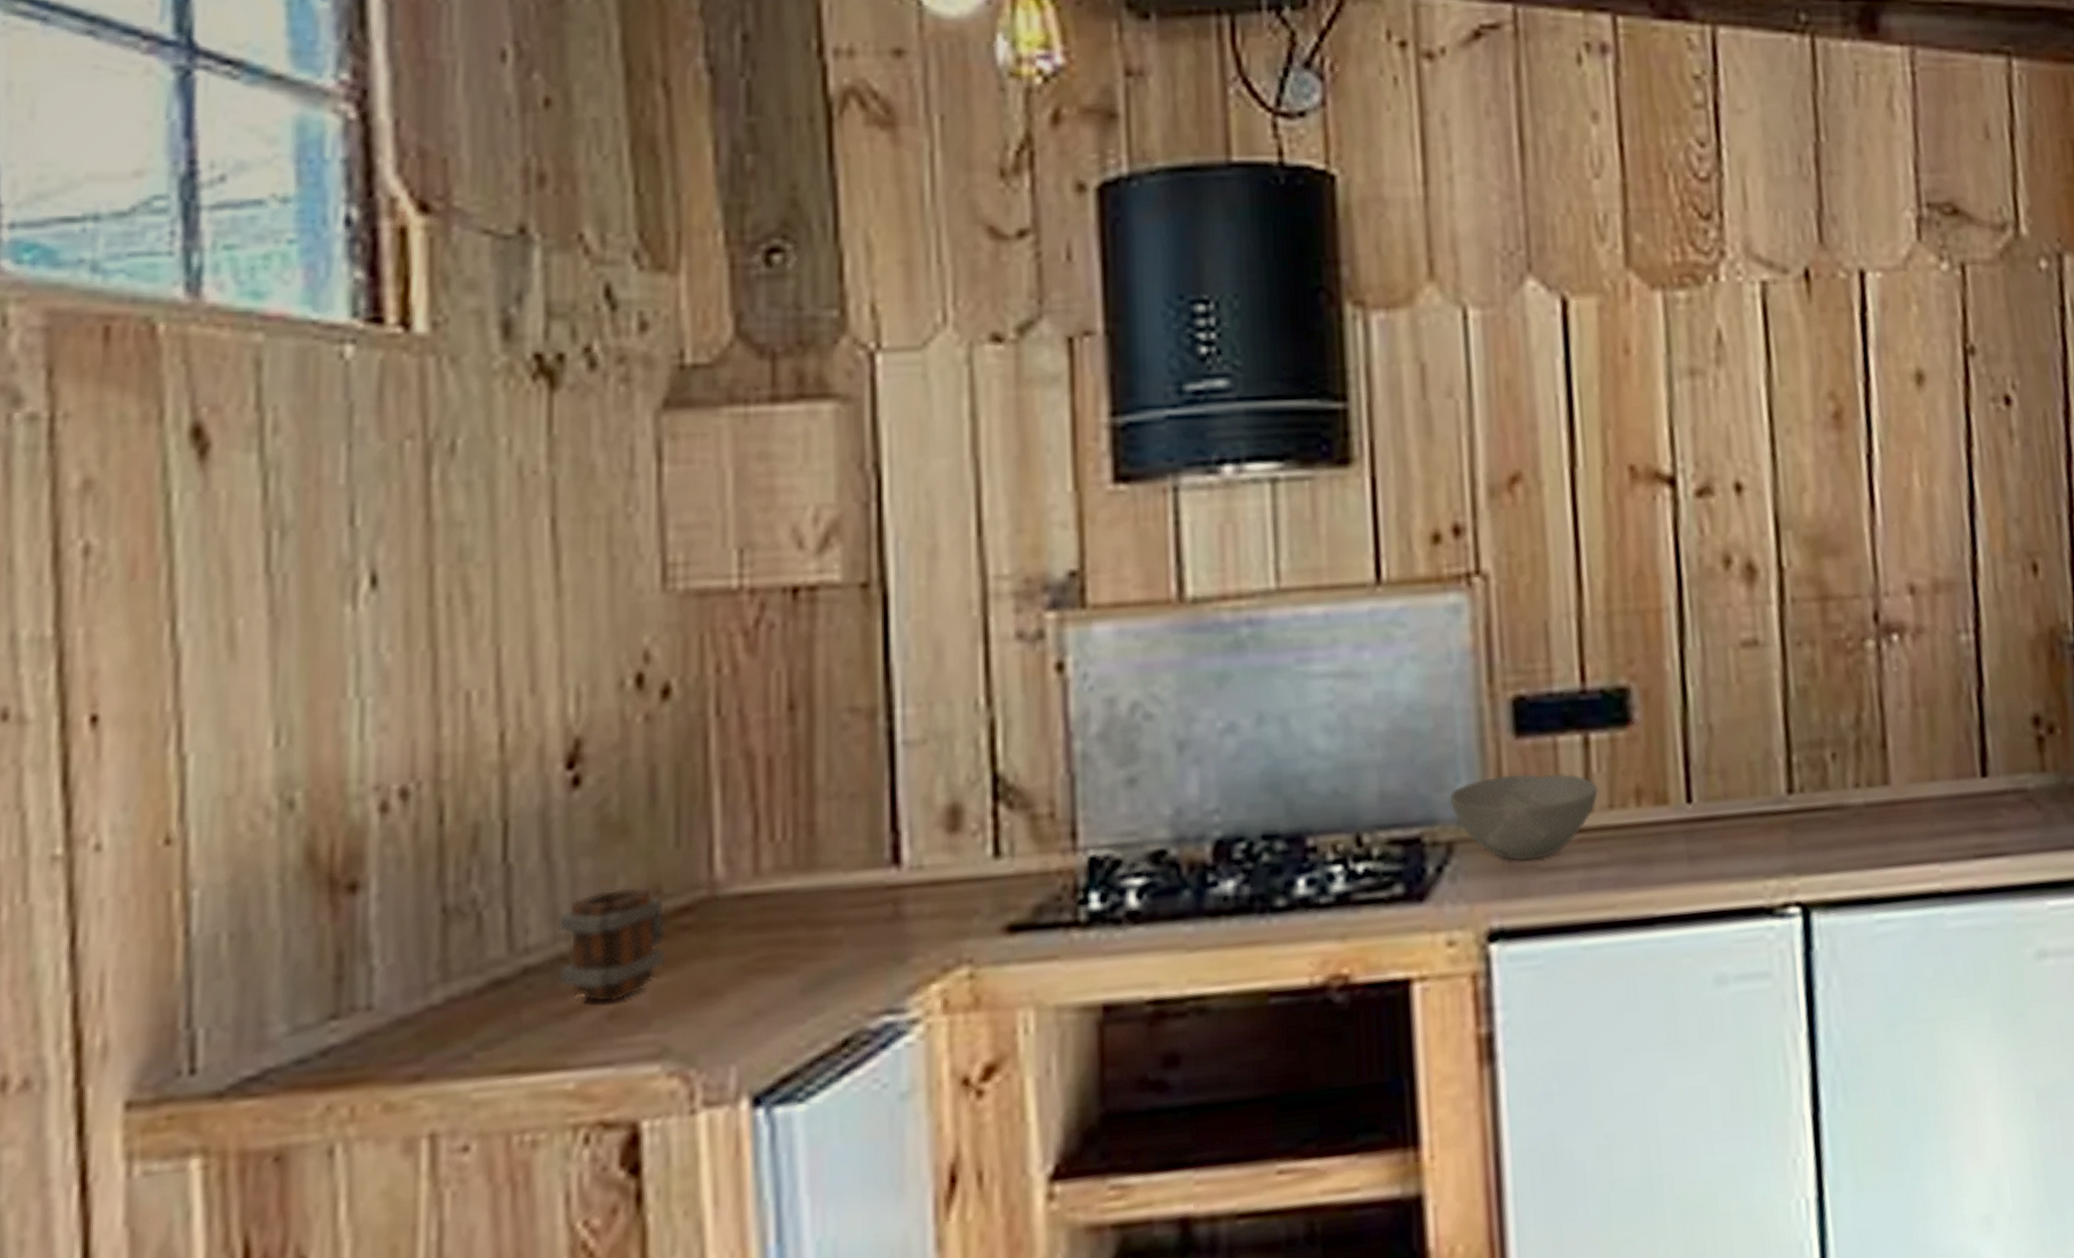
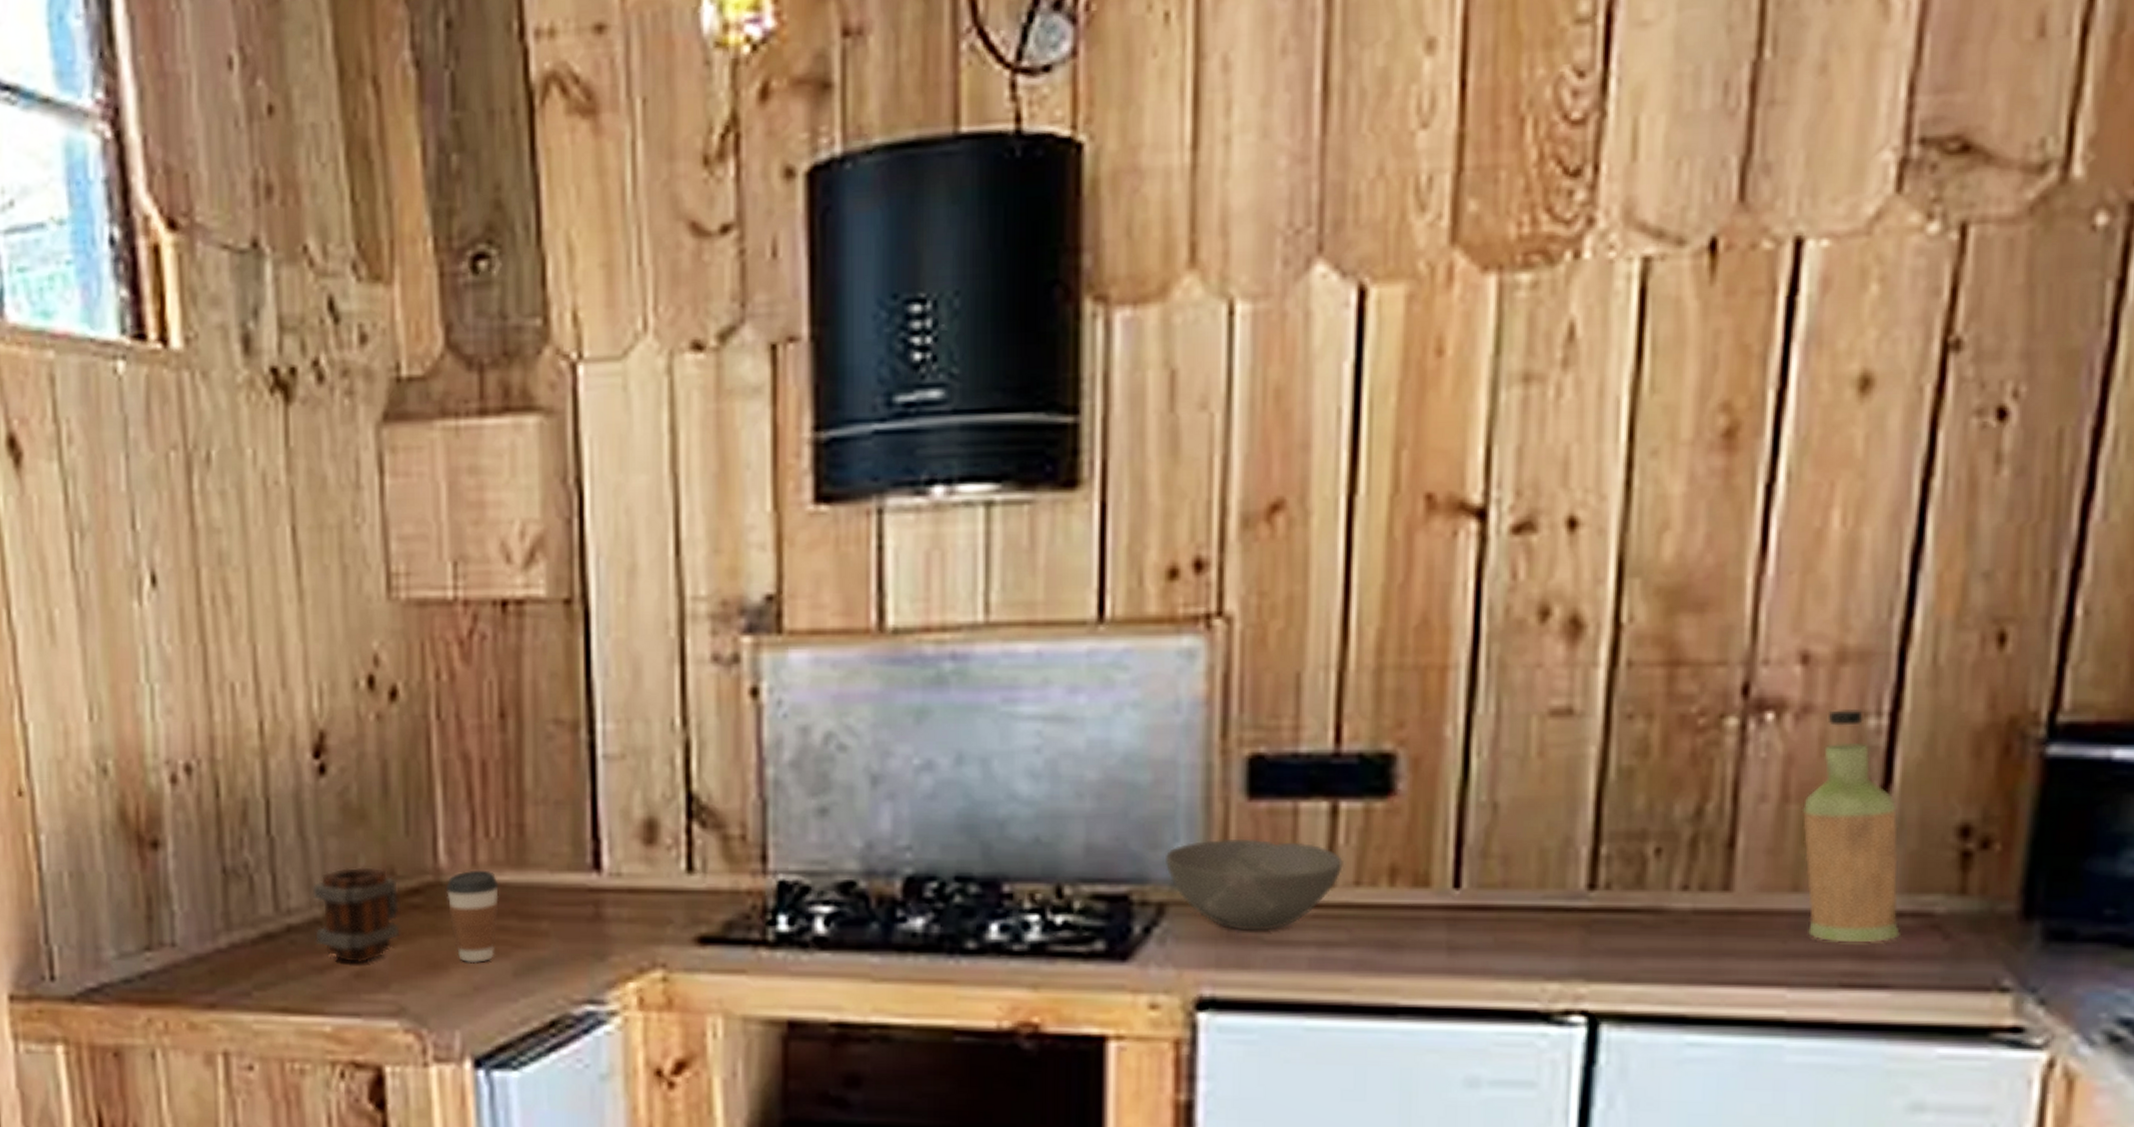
coffee cup: none [722,877,785,986] -> present [445,870,499,964]
bottle: none [1927,628,2008,820] -> present [1801,710,1900,942]

